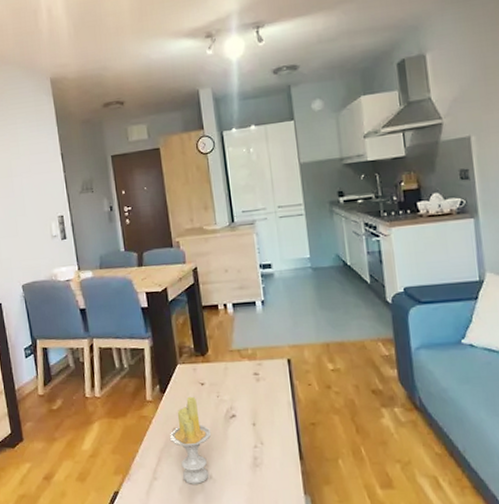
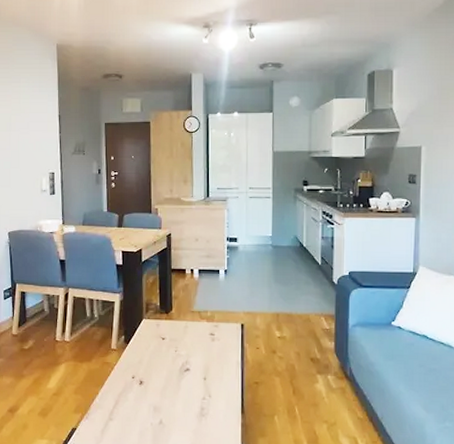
candle: present [170,396,211,484] -> none [129,348,165,427]

